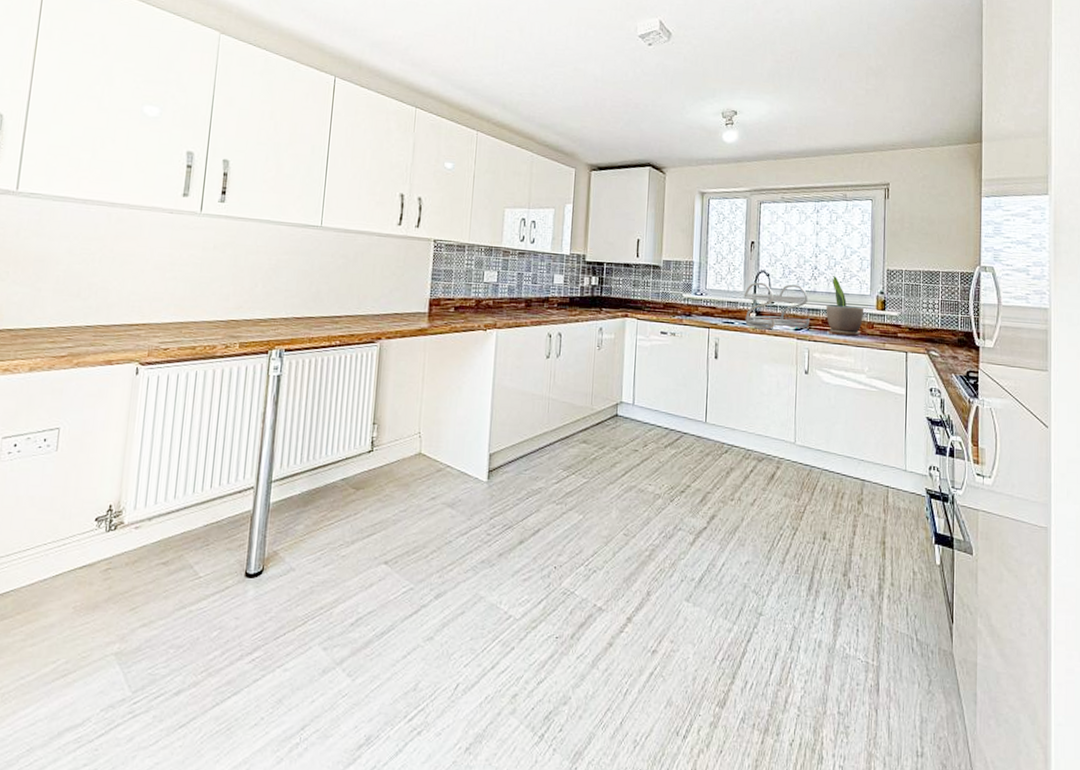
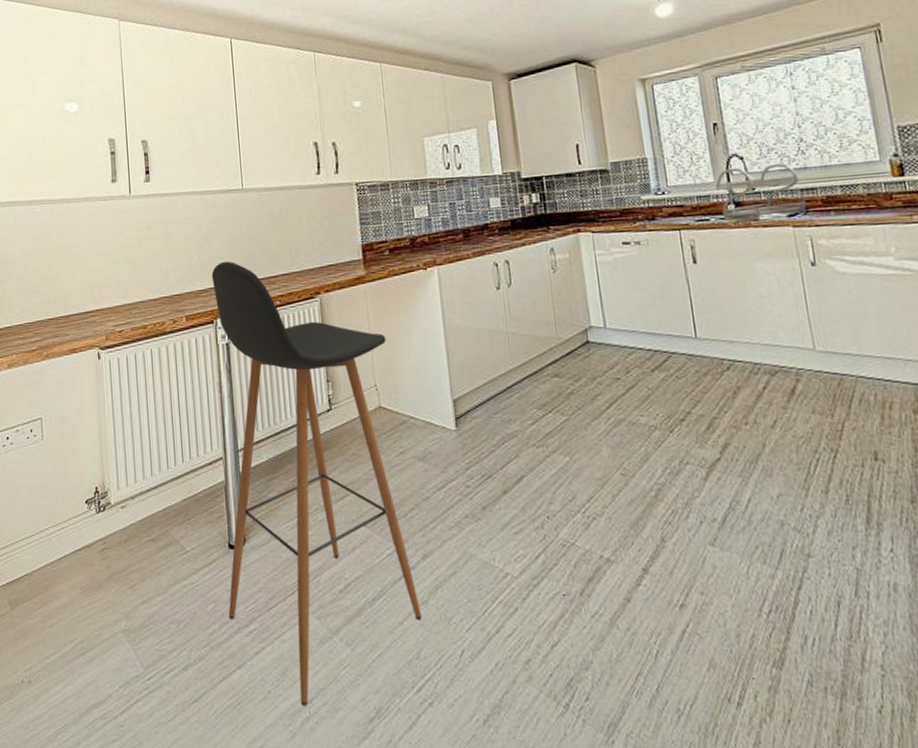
bar stool: none [233,294,437,733] -> present [211,261,422,706]
potted plant: present [825,276,863,337] -> none [823,145,877,214]

